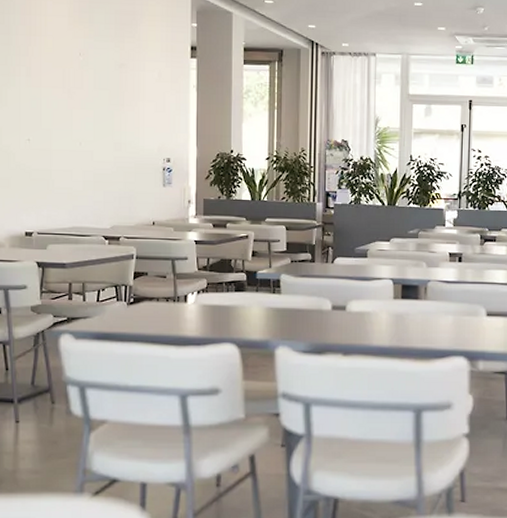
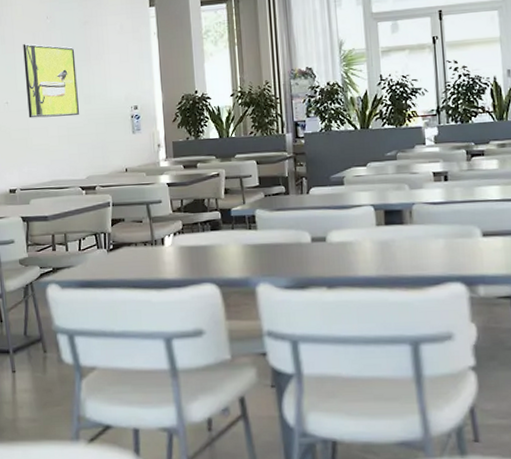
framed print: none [51,79,108,162] -> present [23,44,79,118]

